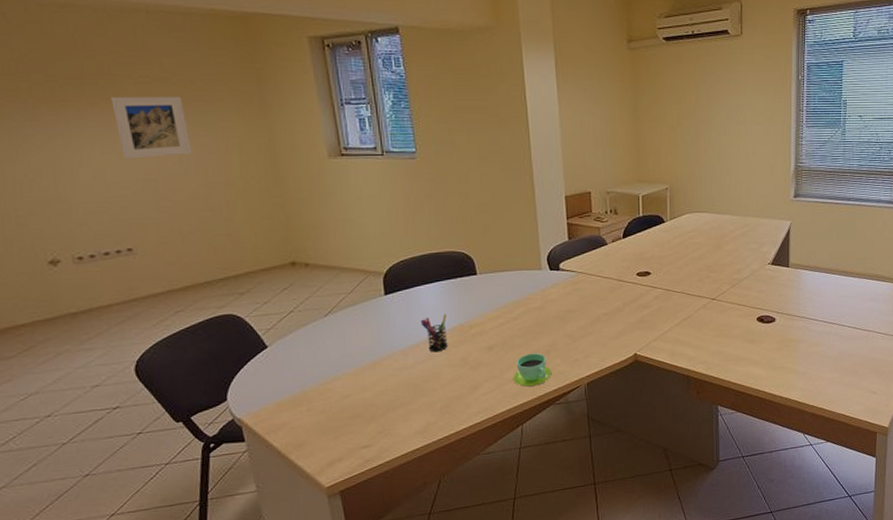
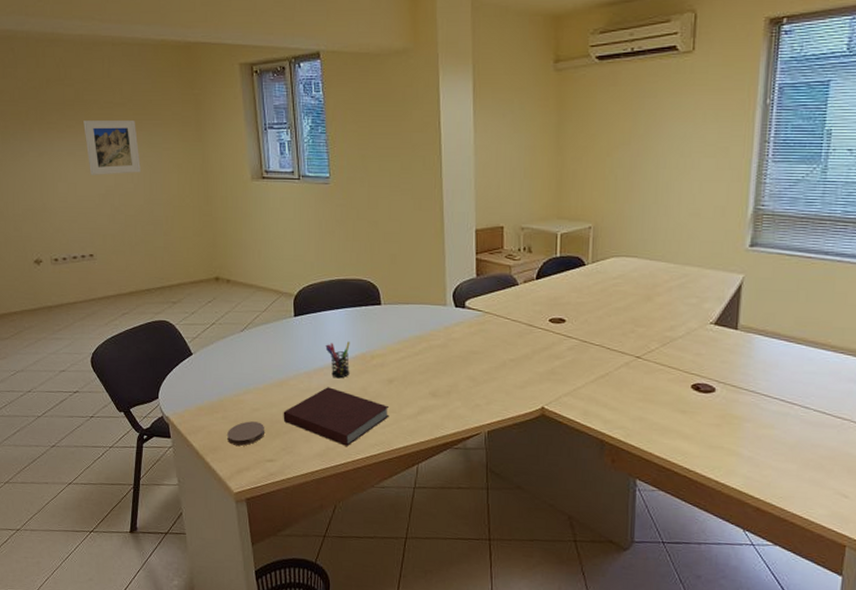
coaster: none [314,408,359,437] -> present [227,421,265,446]
notebook: none [377,362,491,419] -> present [283,387,390,446]
cup: present [513,353,552,387] -> none [411,392,451,427]

